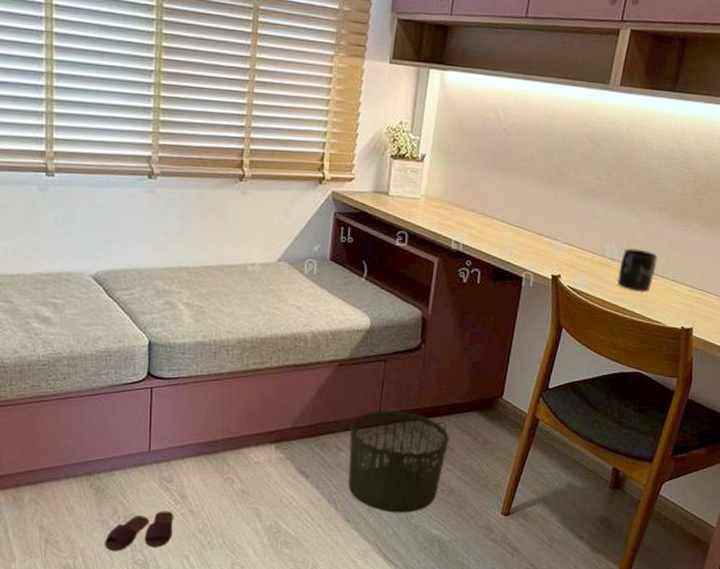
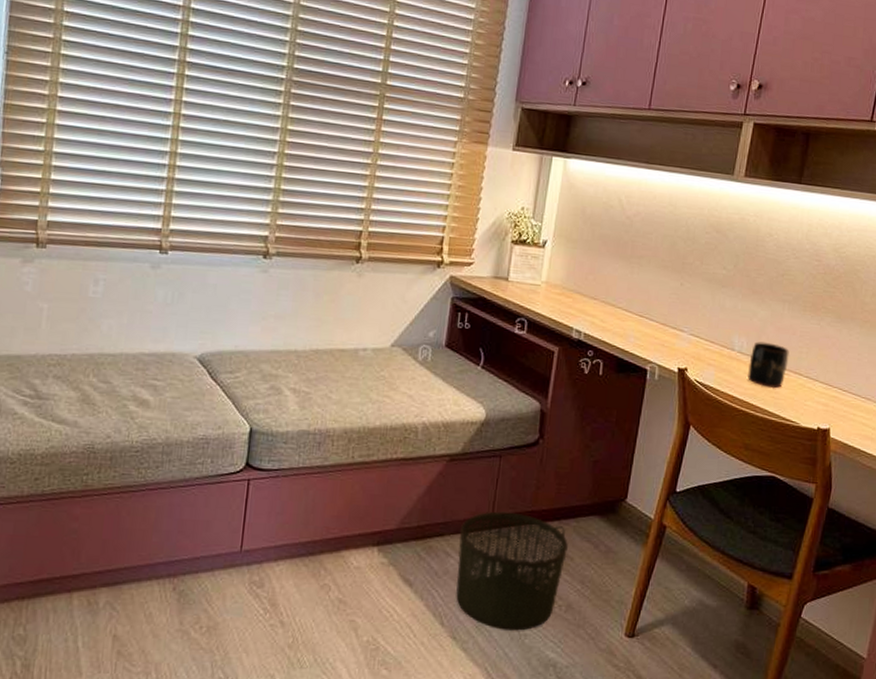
slippers: present [105,511,173,551] -> none [182,621,262,667]

